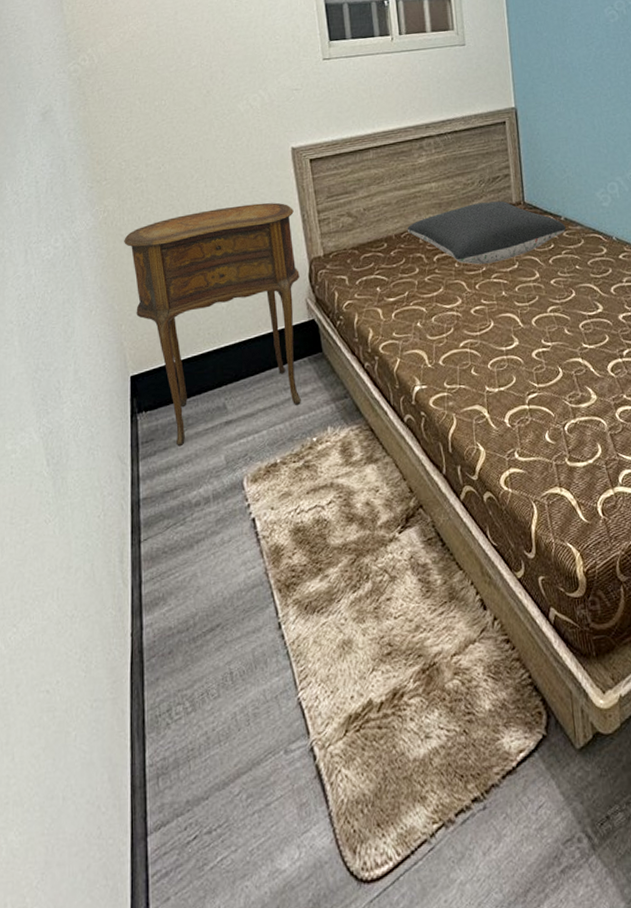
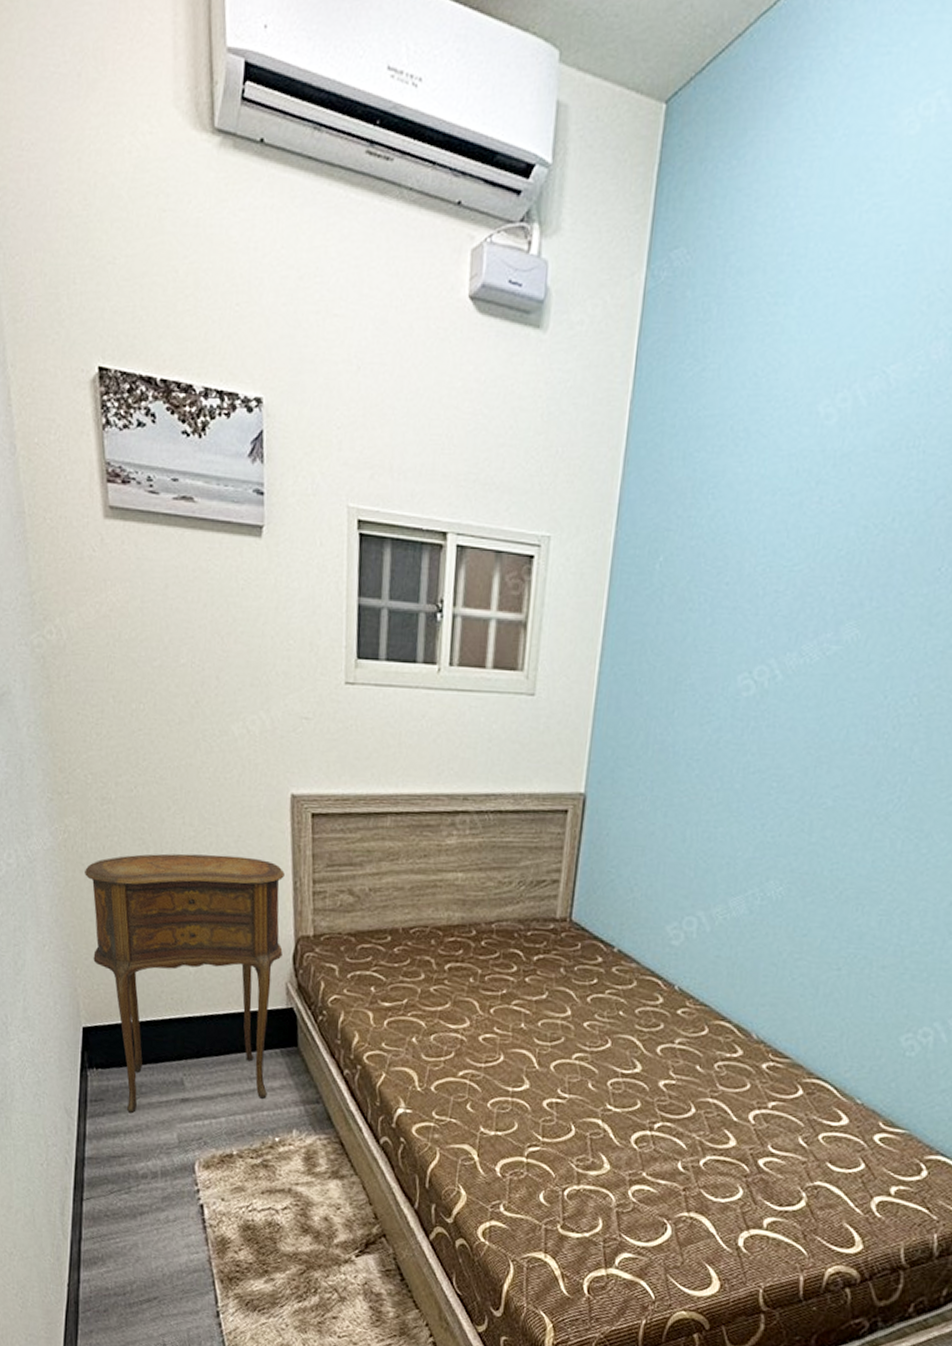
pillow: present [407,201,566,265] -> none [418,908,618,987]

